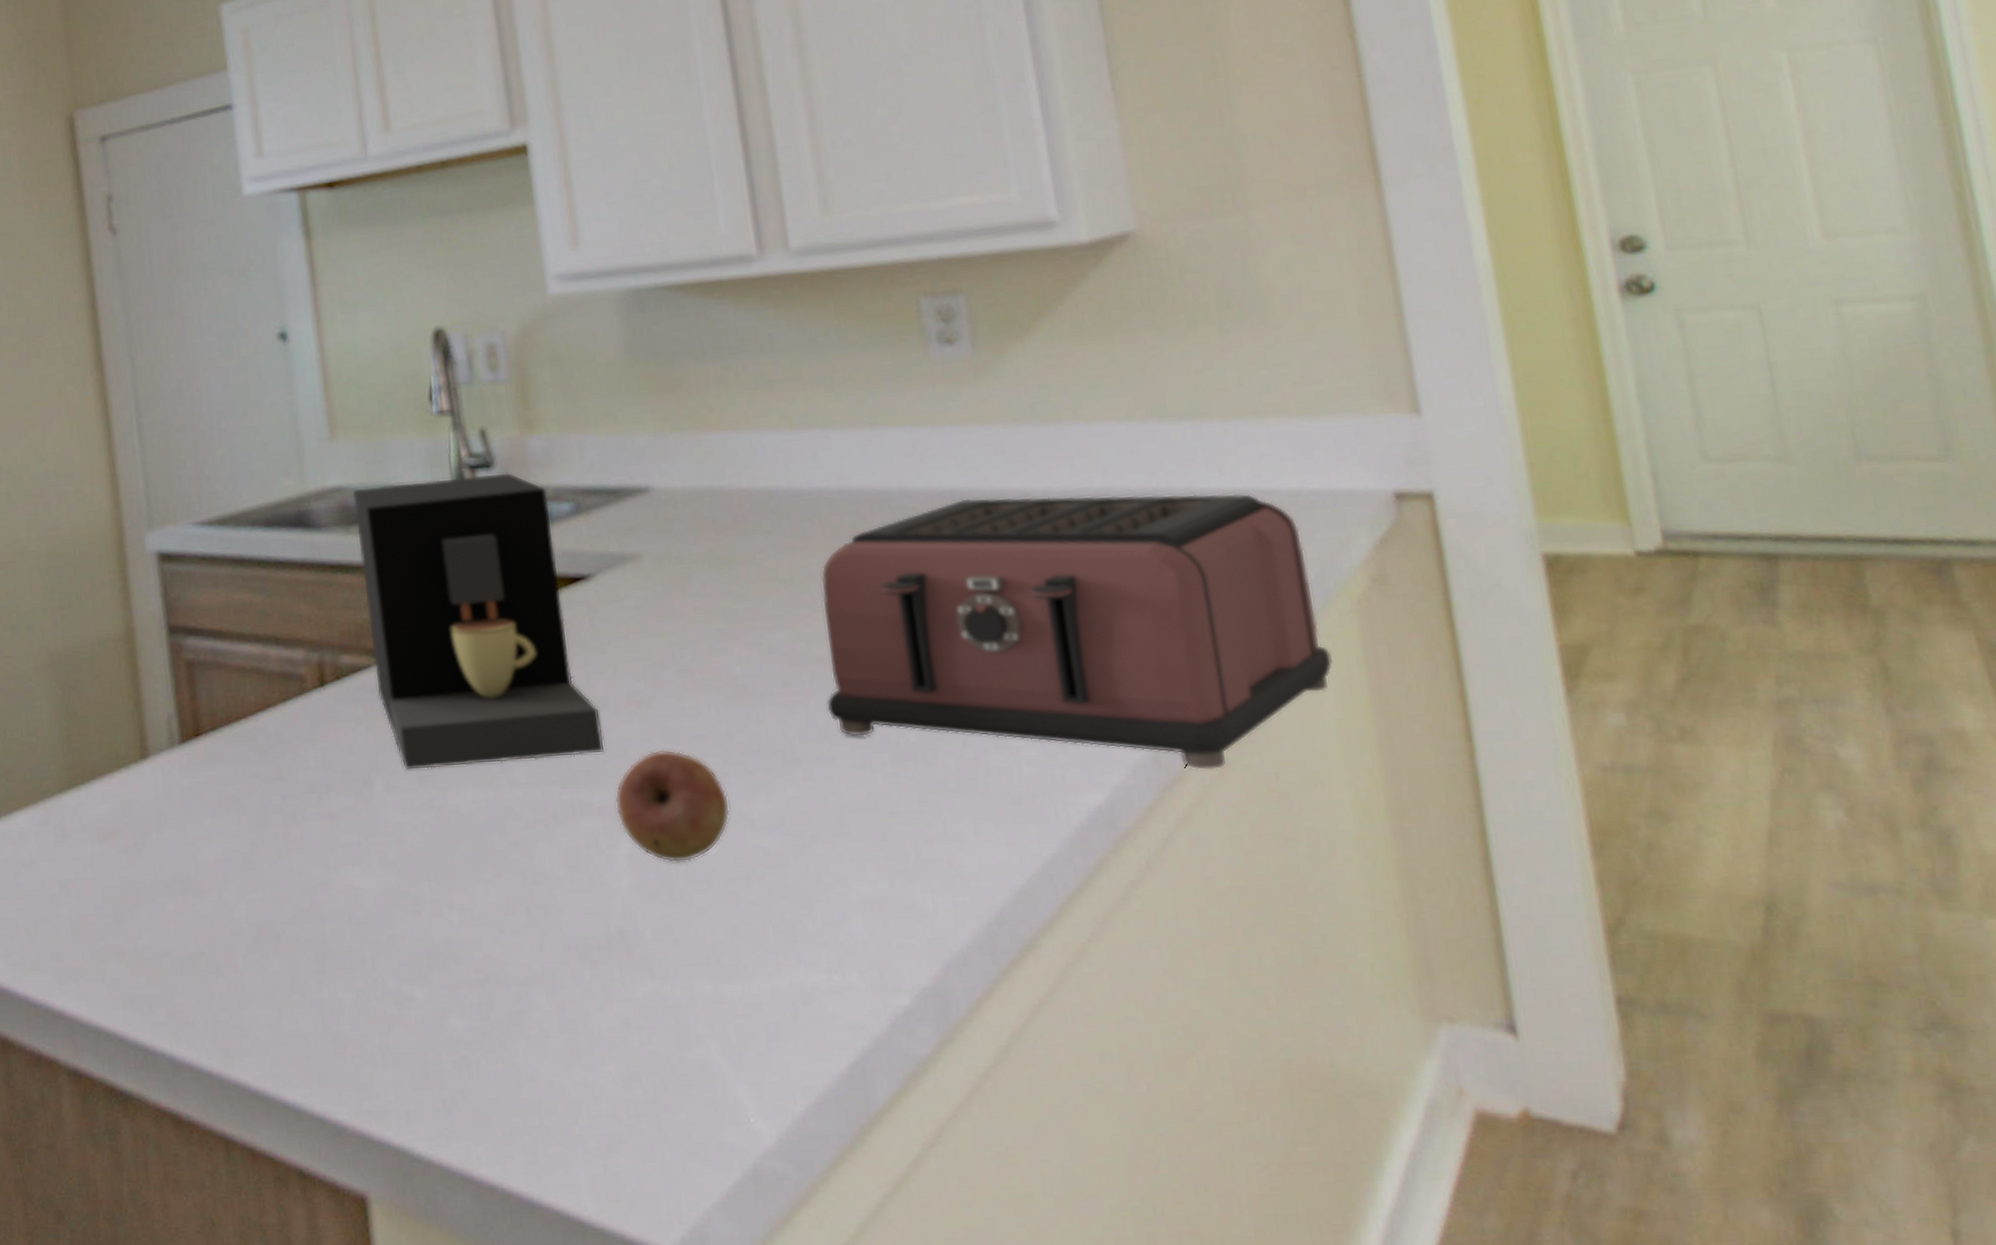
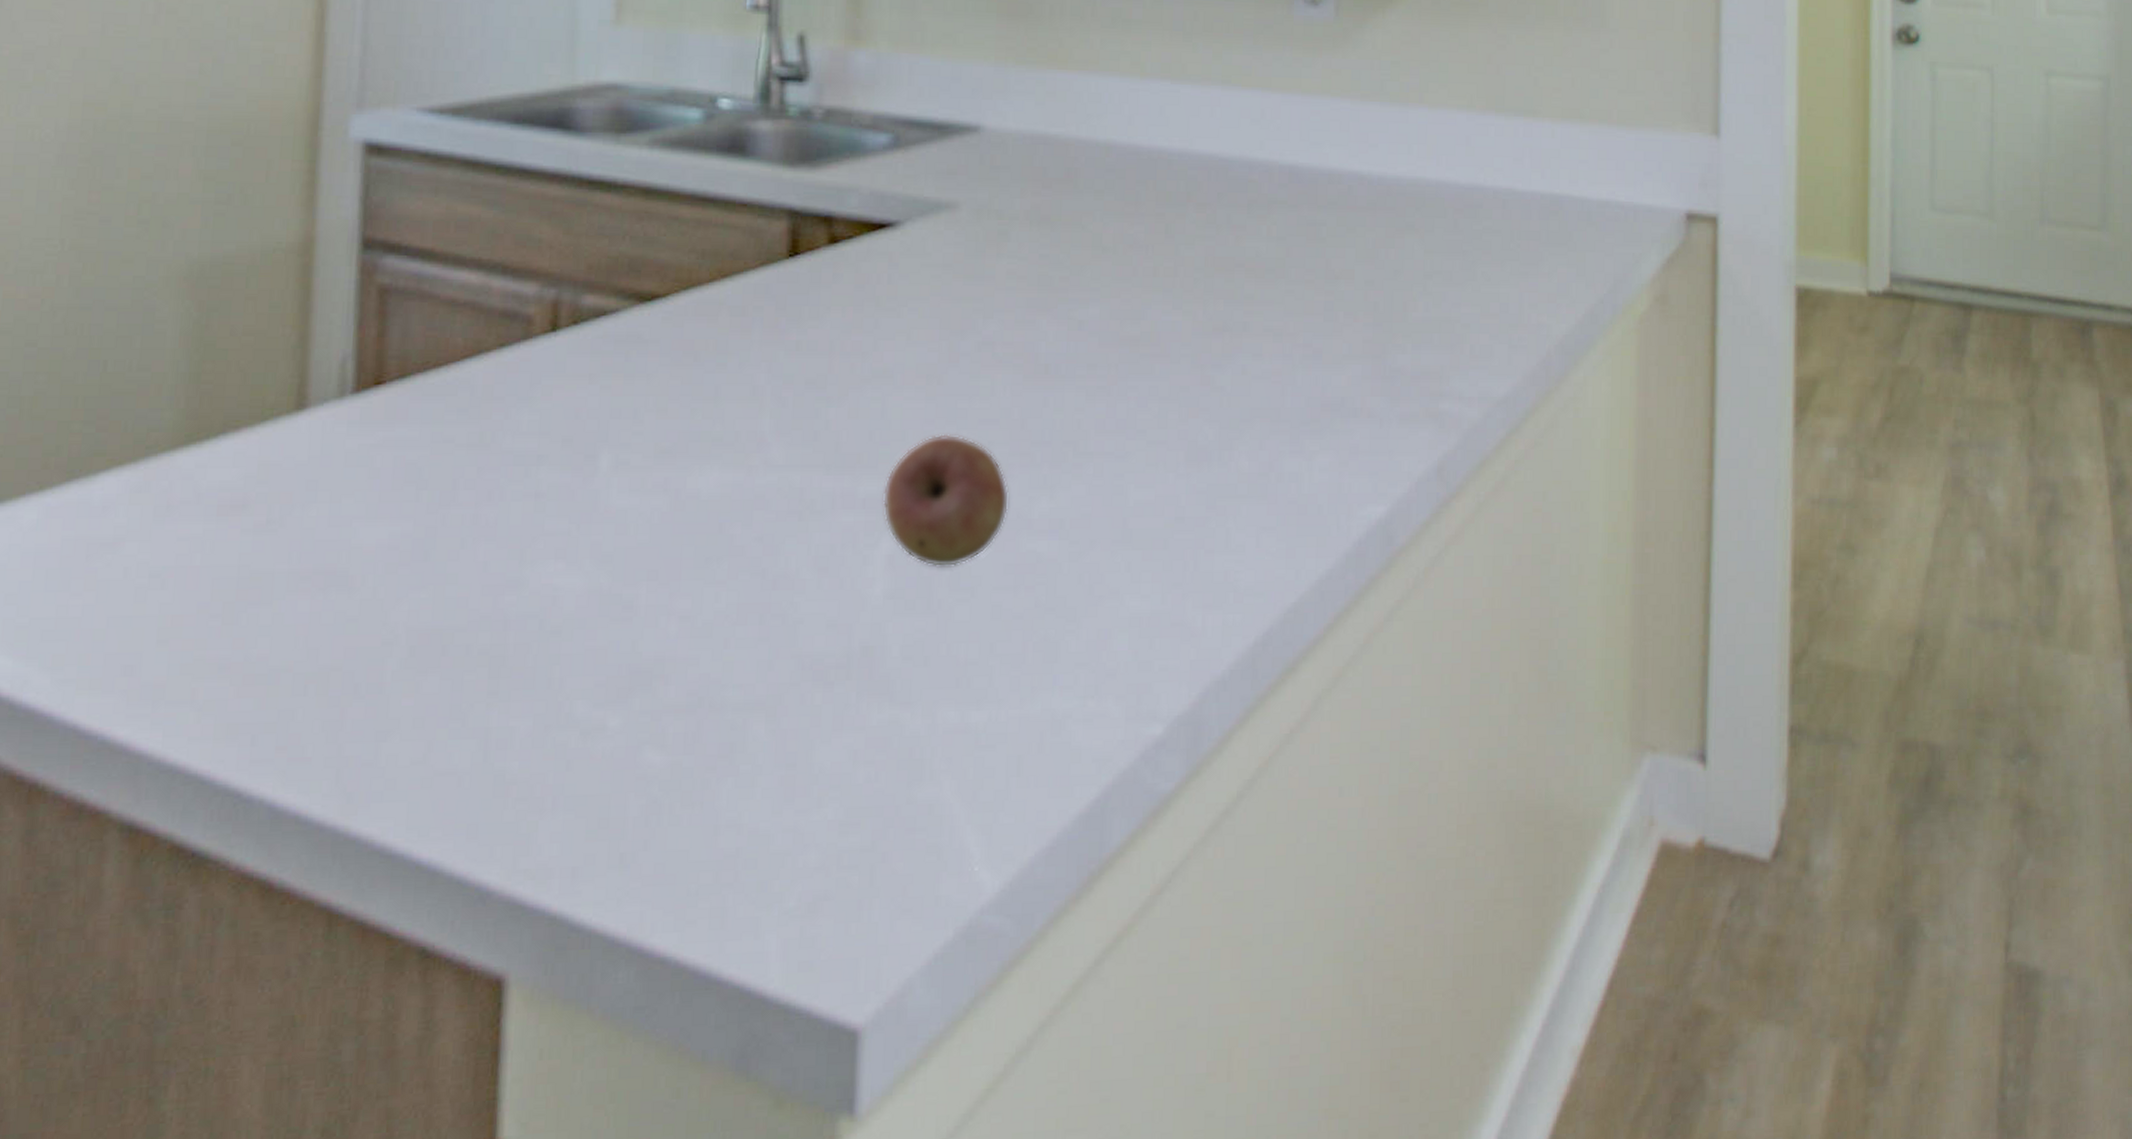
coffee maker: present [353,472,604,771] -> none [621,87,884,444]
toaster: present [821,493,1333,771] -> none [1128,176,1610,487]

